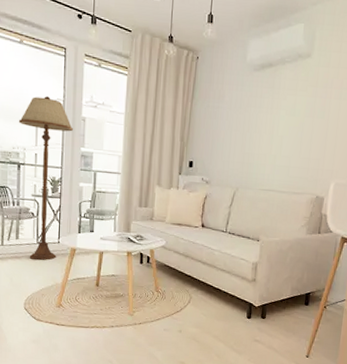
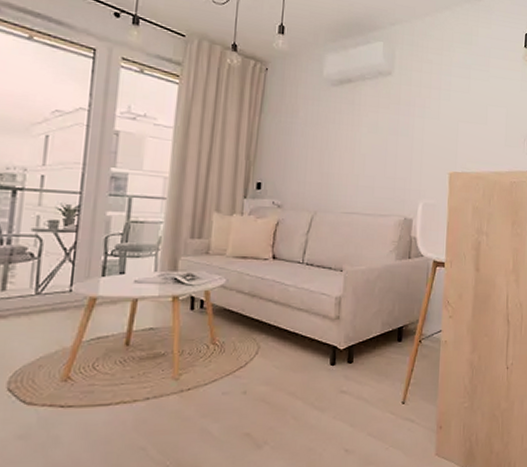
floor lamp: present [18,96,74,261] -> none [17,104,102,318]

